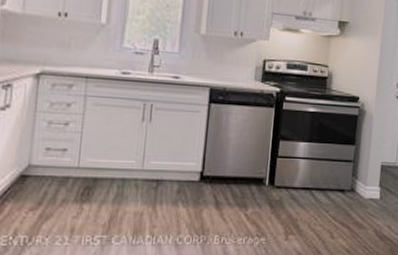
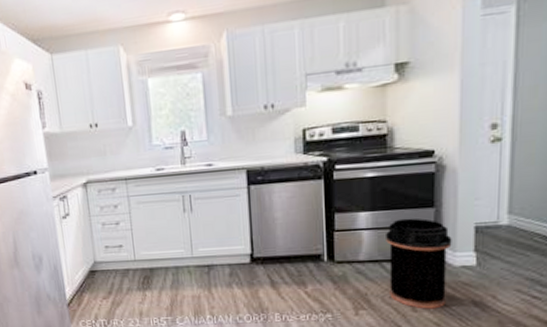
trash can: none [315,152,365,236] -> present [386,218,452,309]

